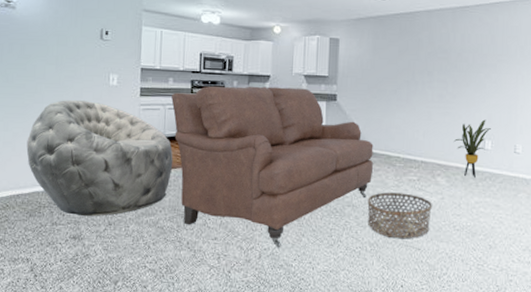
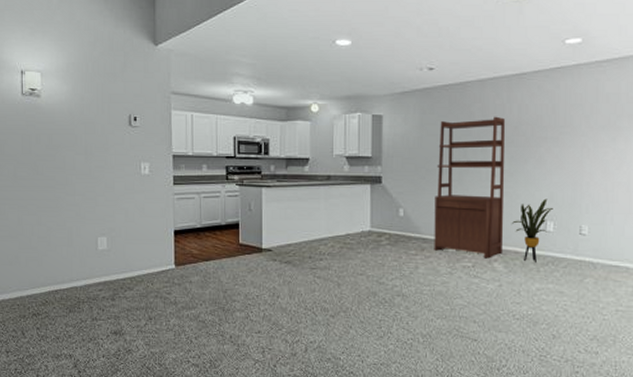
bean bag chair: present [26,100,173,216] -> none [61,191,211,311]
sofa: present [171,86,374,248] -> none [206,170,423,341]
basket: present [367,192,432,239] -> none [418,280,489,330]
bookshelf: none [383,43,449,173] -> present [434,116,505,259]

